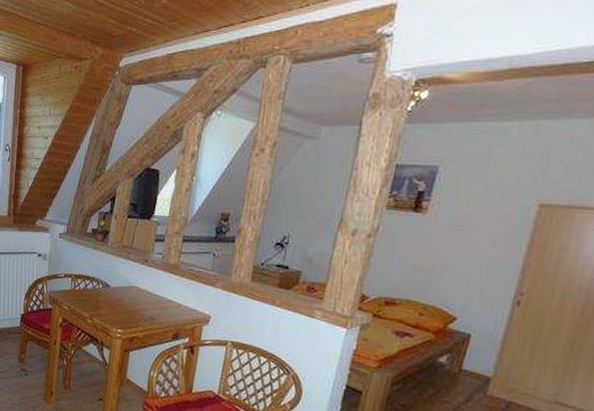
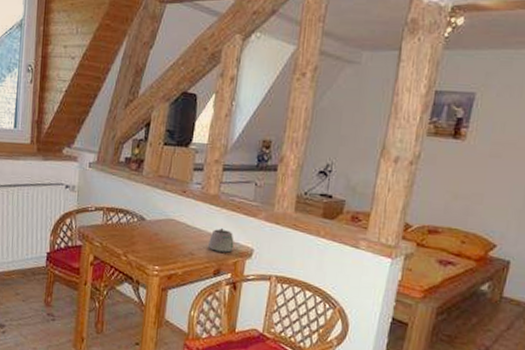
mug: none [168,296,196,319] -> present [209,228,238,253]

